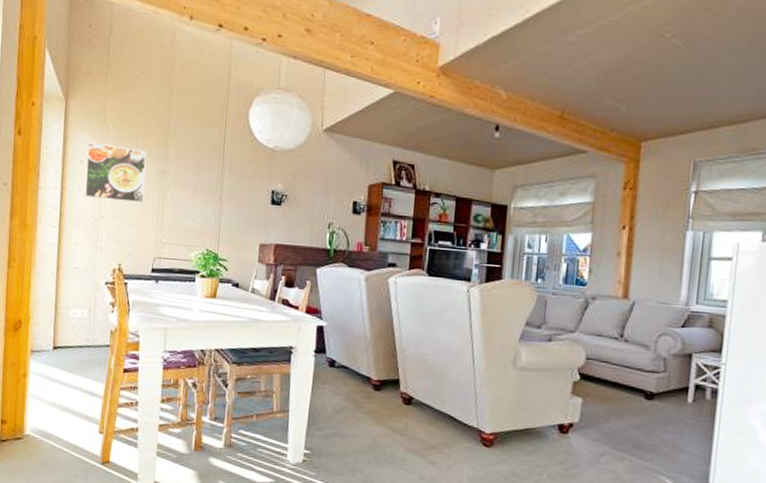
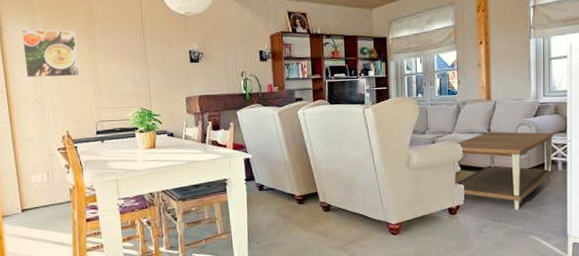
coffee table: none [571,337,705,441] -> present [455,131,554,210]

